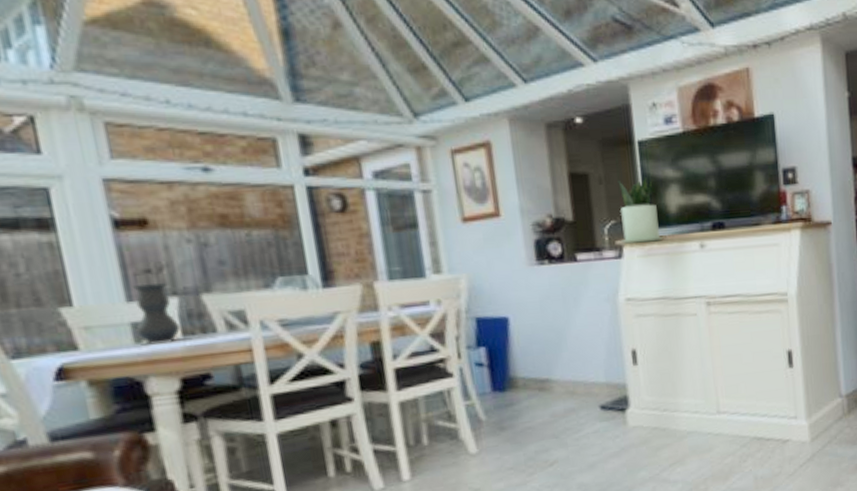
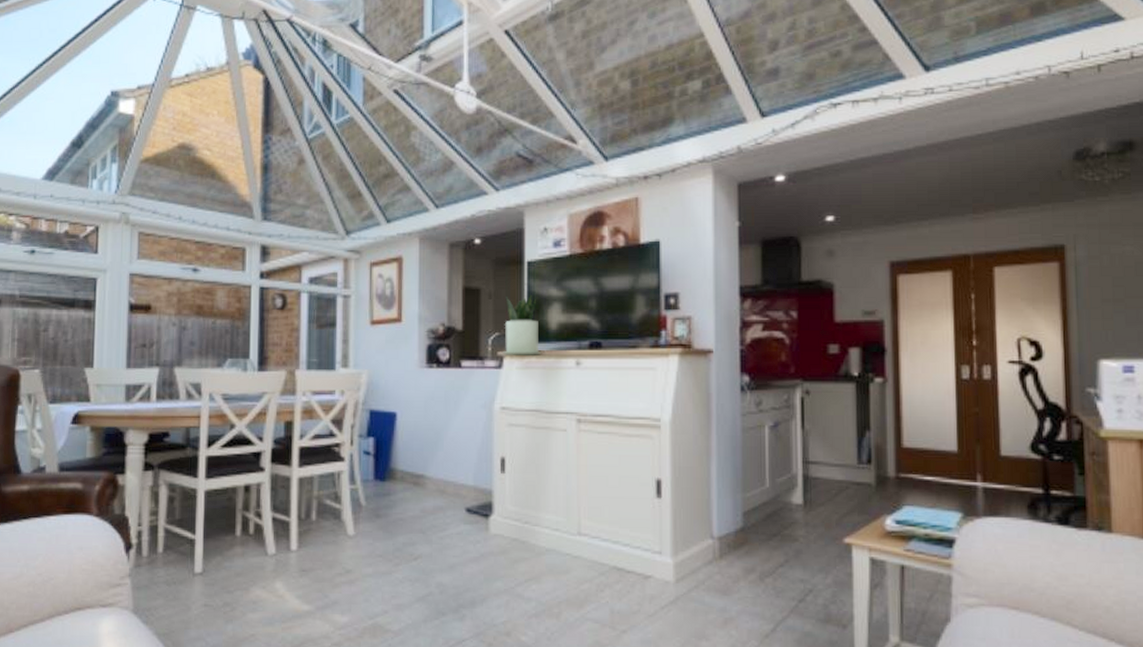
vase: present [131,282,180,343] -> none [128,355,156,402]

